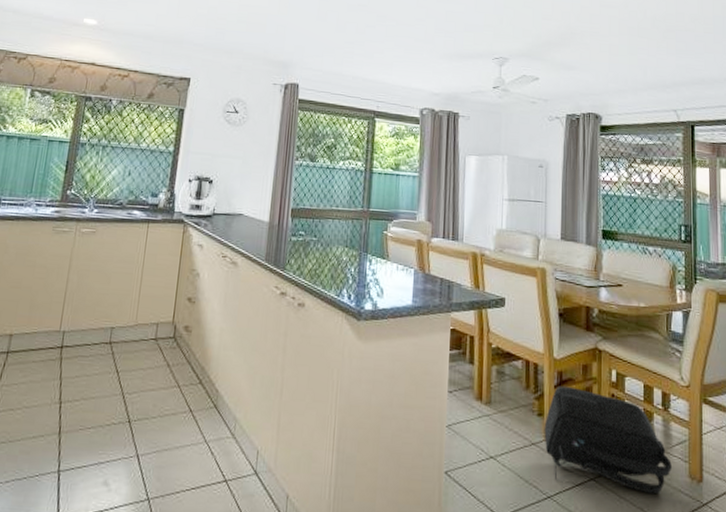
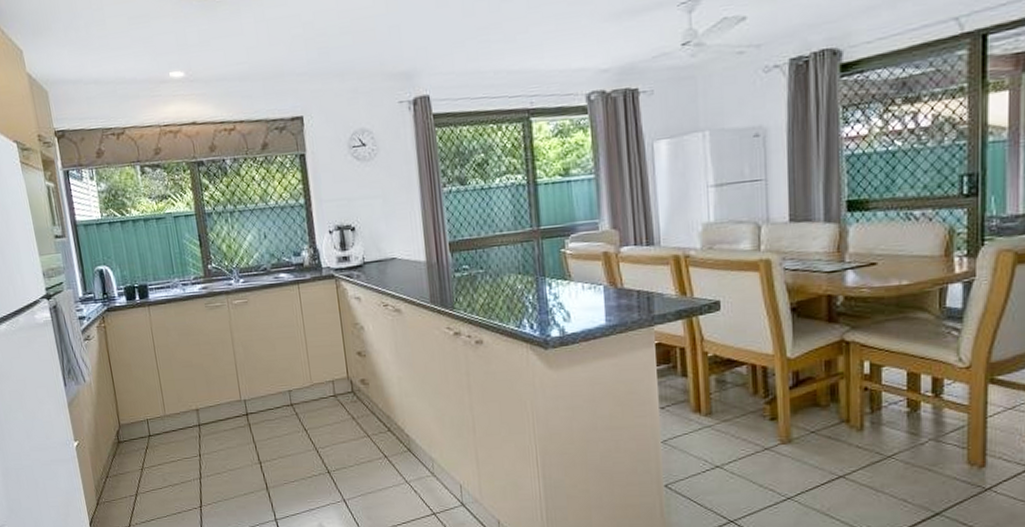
backpack: present [544,386,672,495] -> none [779,385,944,485]

